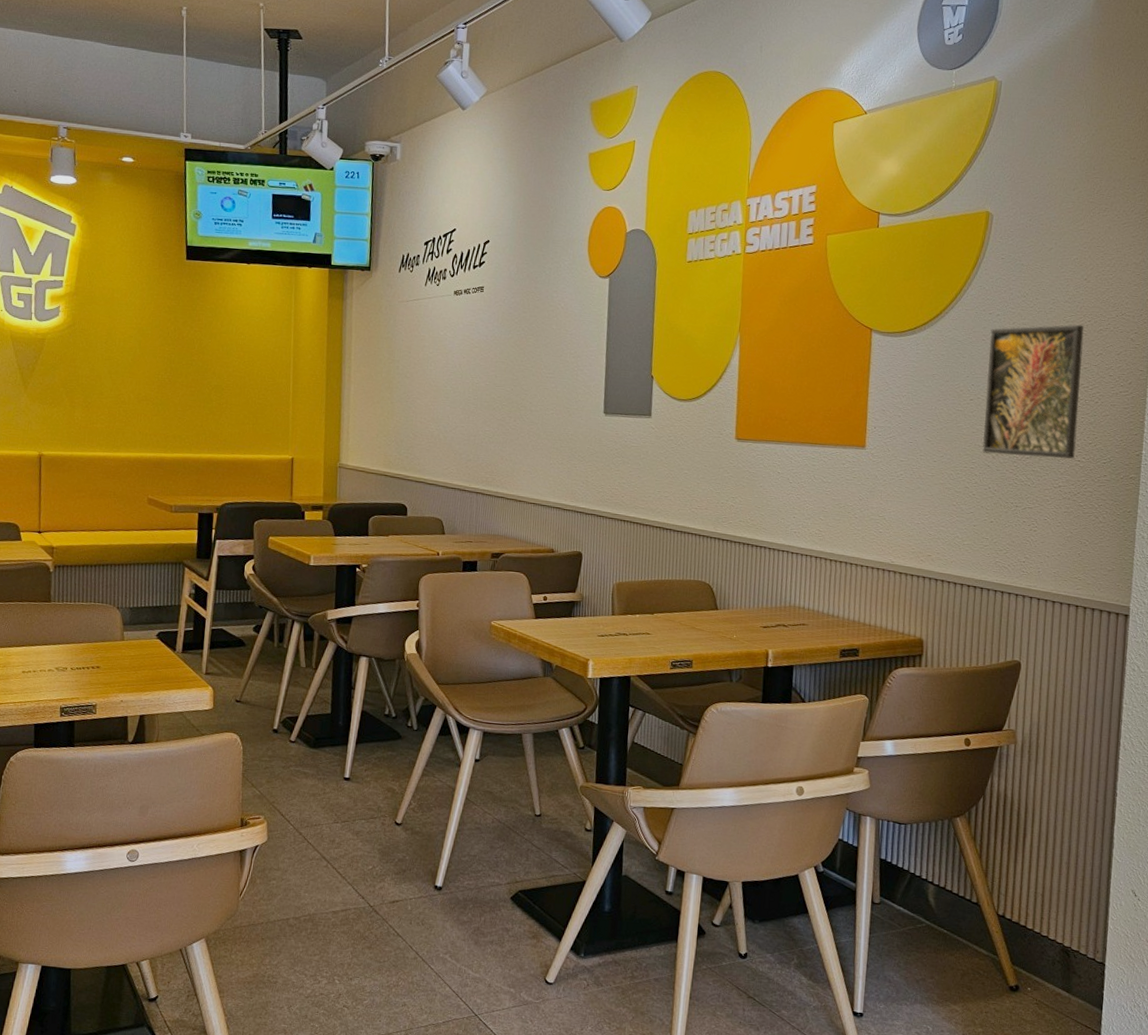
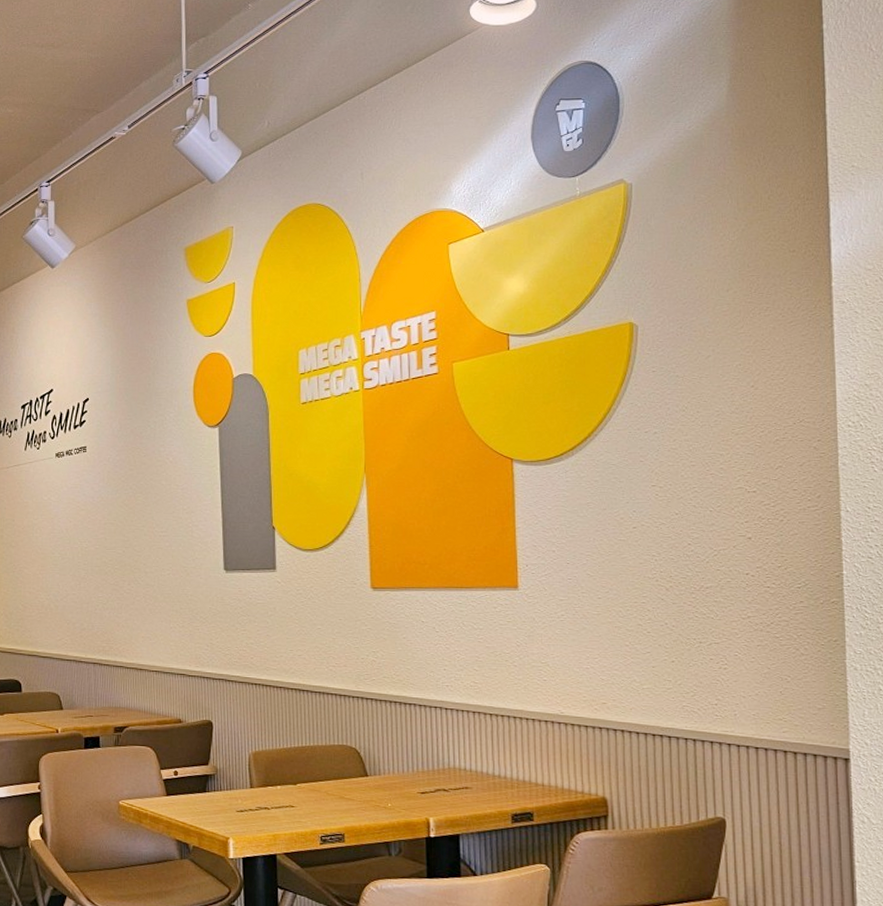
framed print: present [982,324,1084,459] -> none [648,436,764,587]

